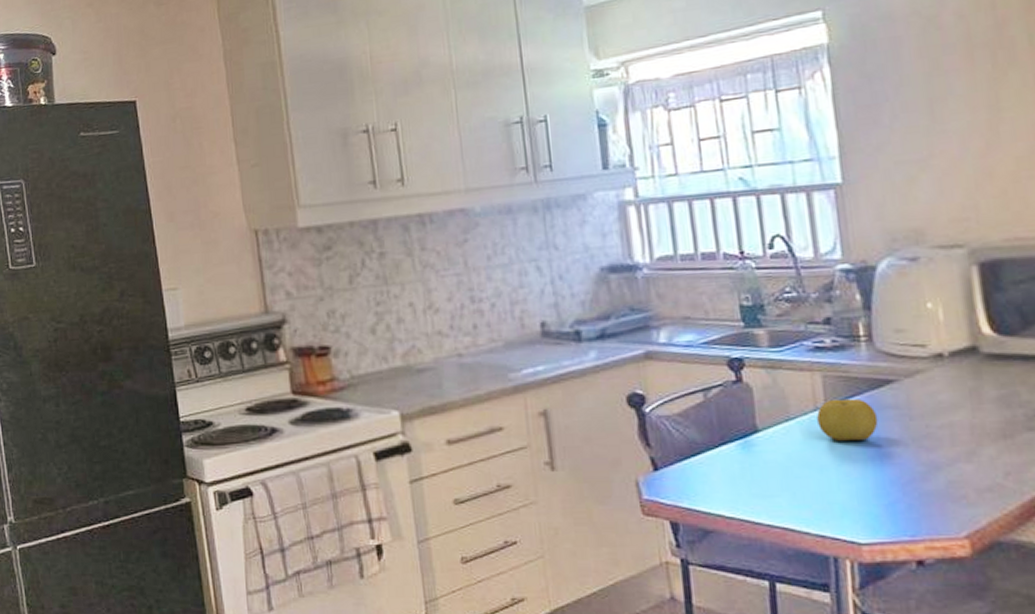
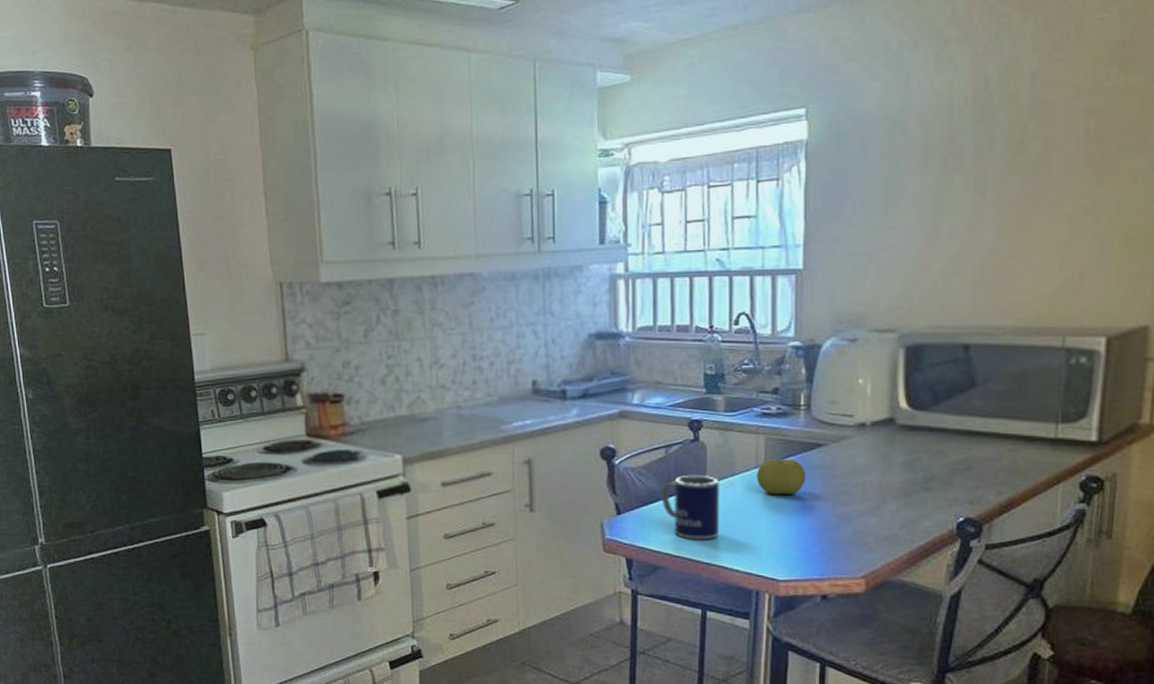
mug: none [703,422,779,498] -> present [661,476,719,540]

